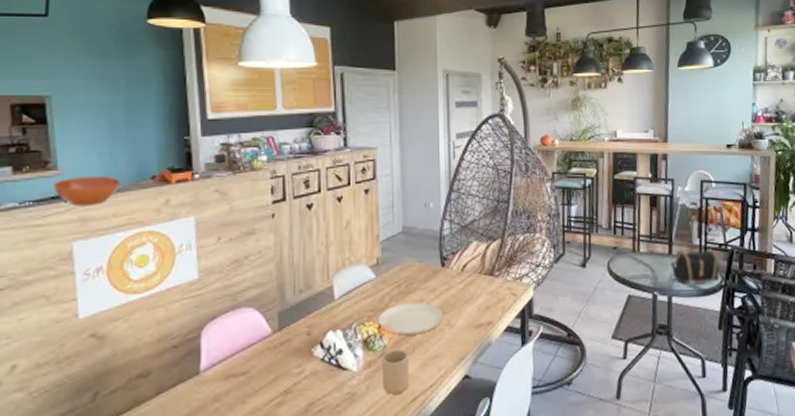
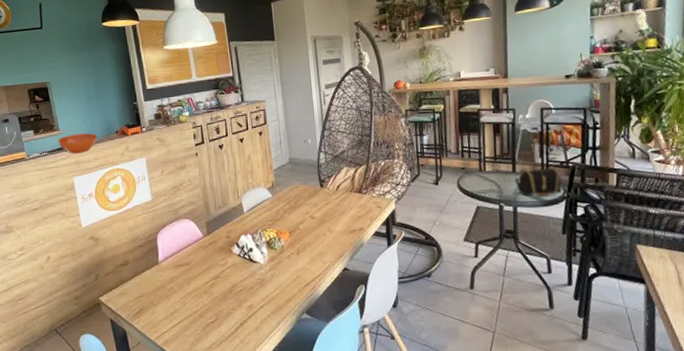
plate: present [377,301,443,336] -> none [275,213,325,239]
cup: present [381,349,409,394] -> none [280,248,302,280]

